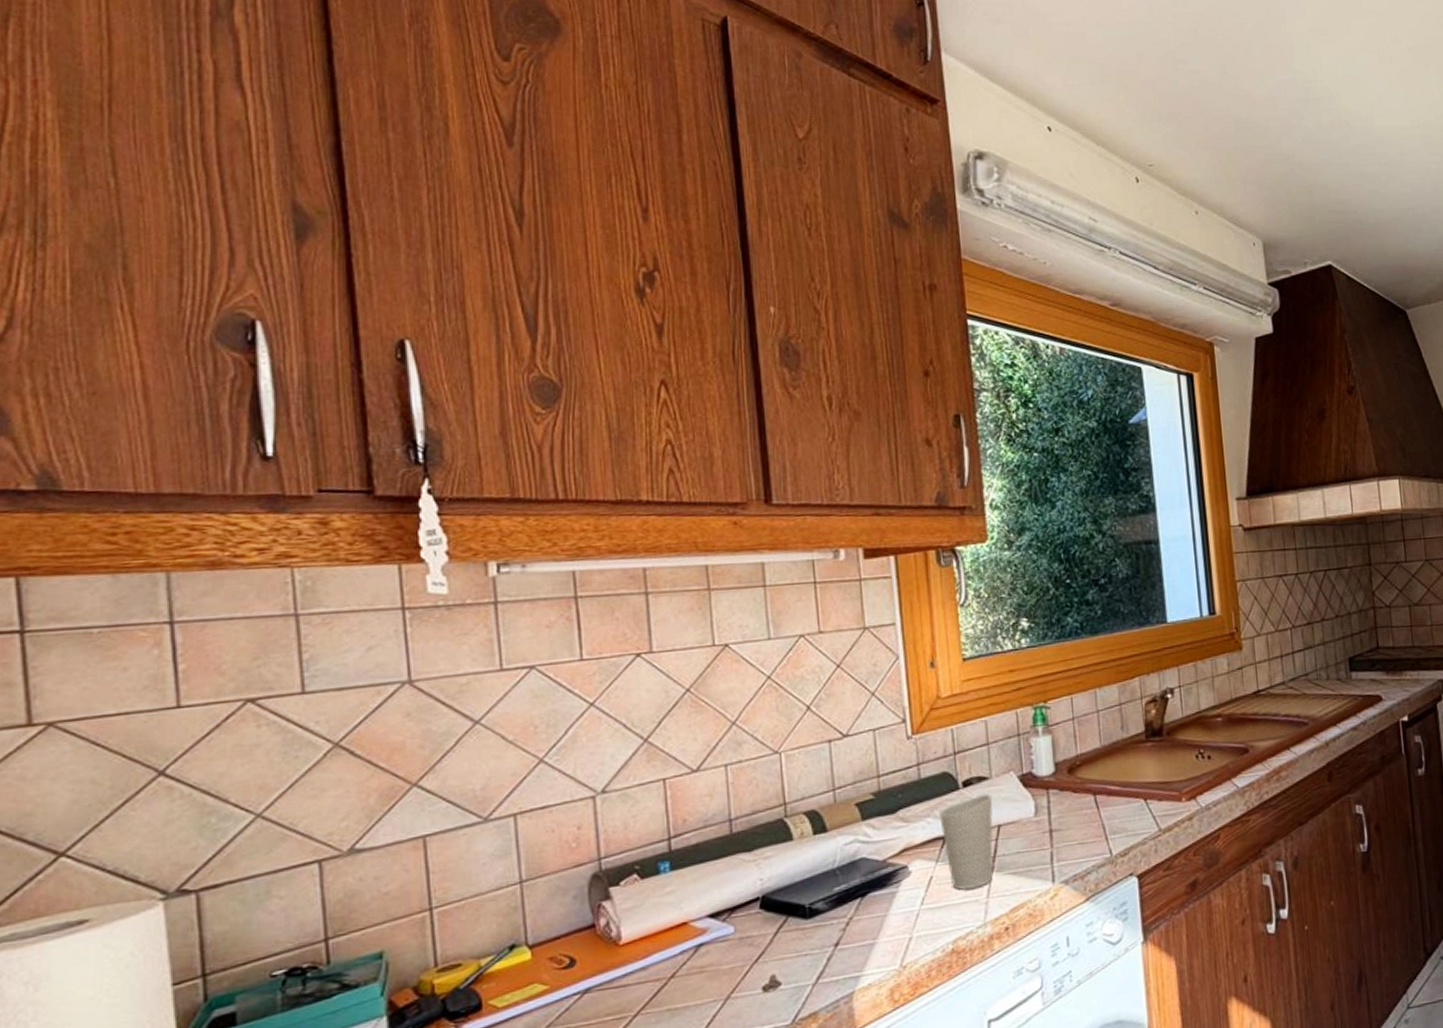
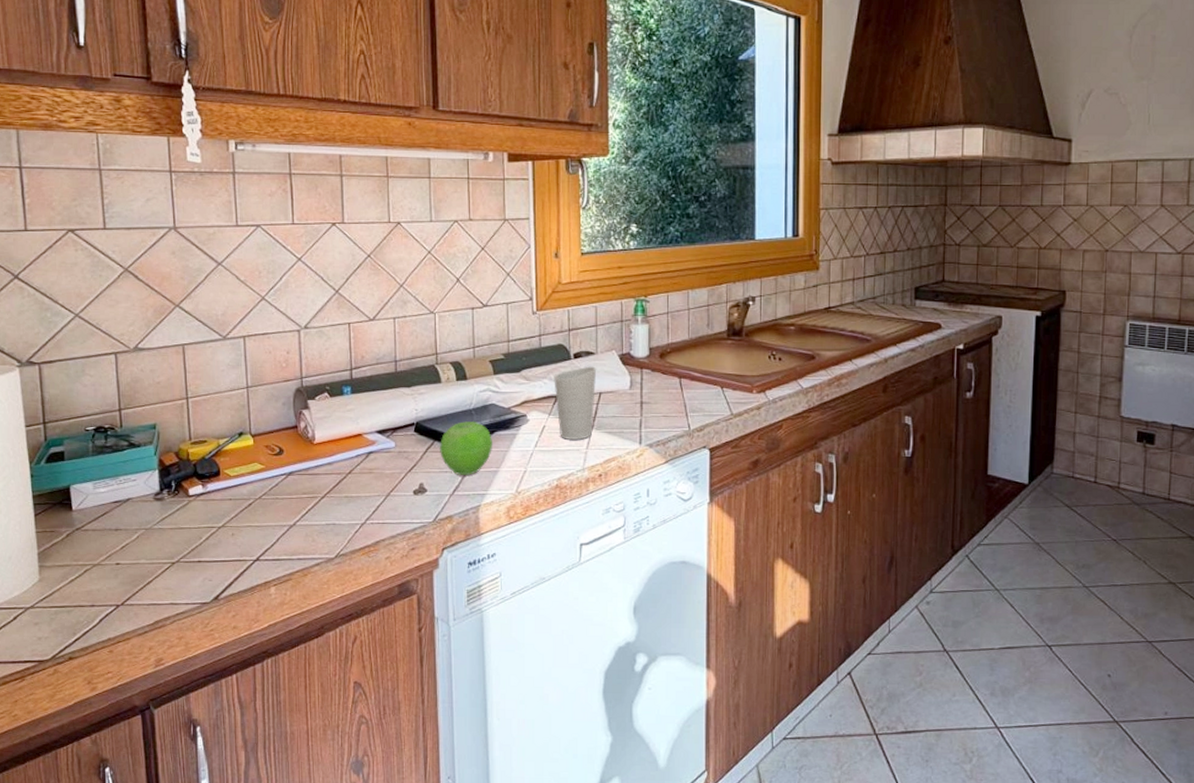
fruit: none [795,883,866,957] -> present [440,420,492,475]

